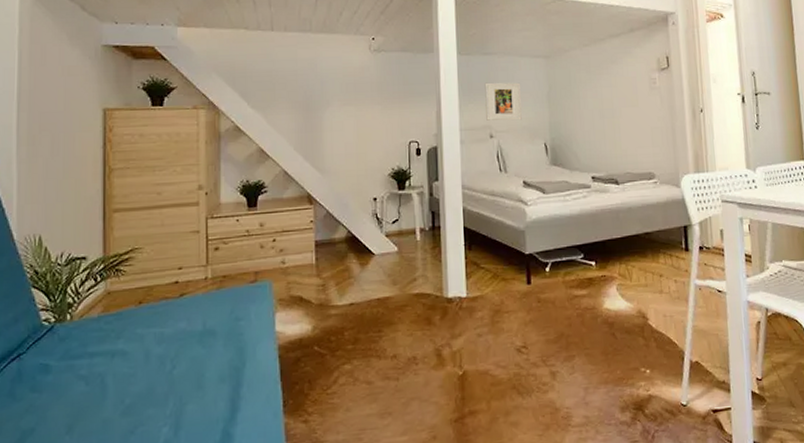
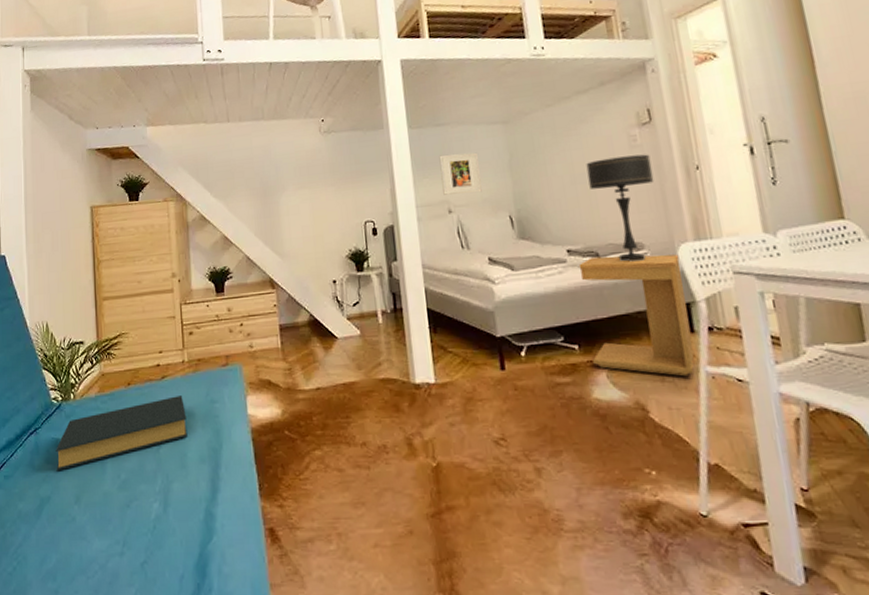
hardback book: none [44,314,207,400] -> present [56,396,188,471]
side table: none [601,183,688,289] -> present [579,254,695,377]
table lamp: none [613,96,667,189] -> present [586,154,654,262]

